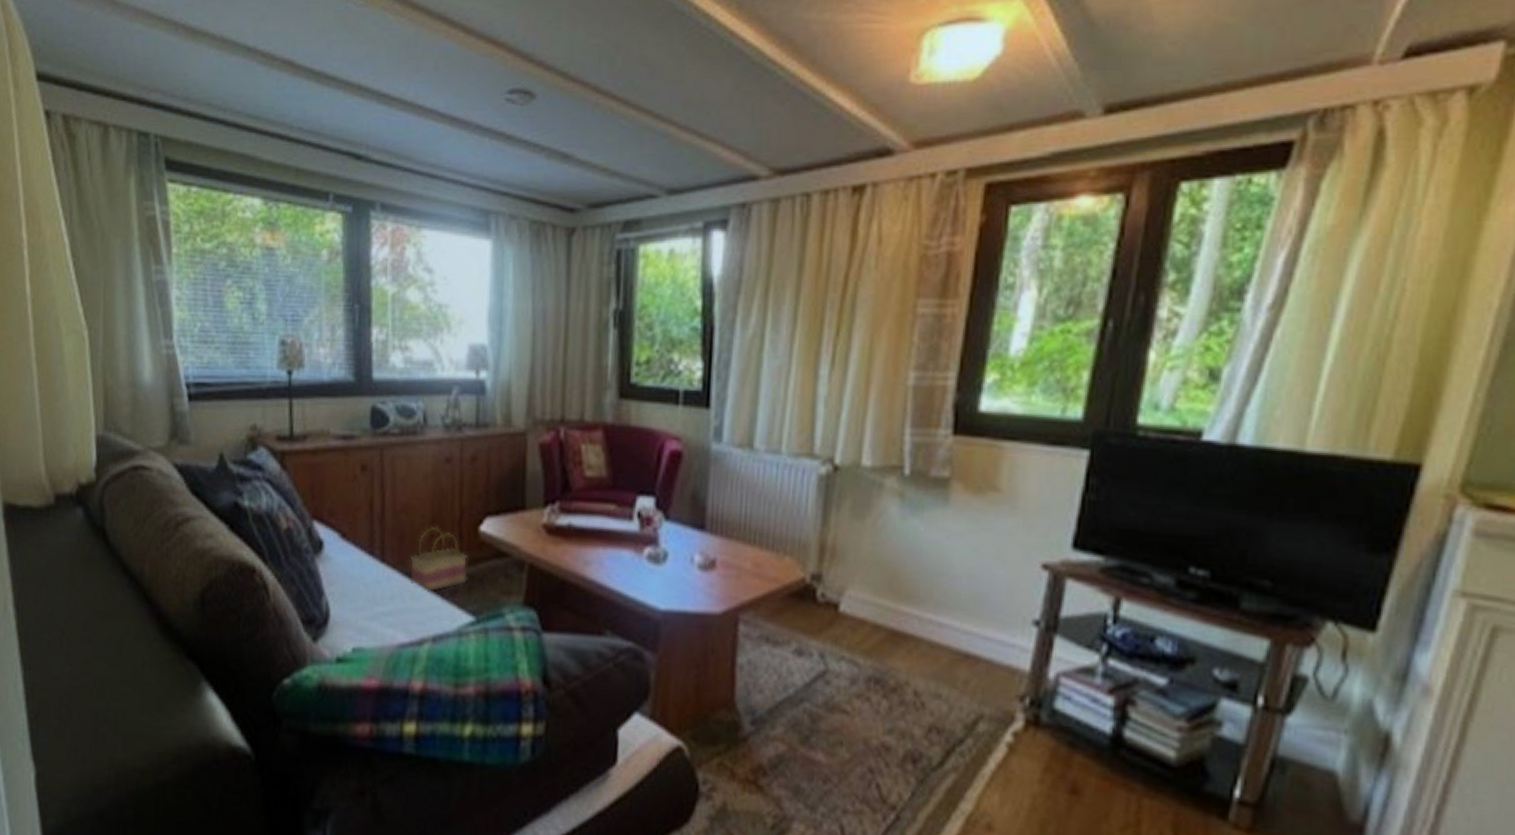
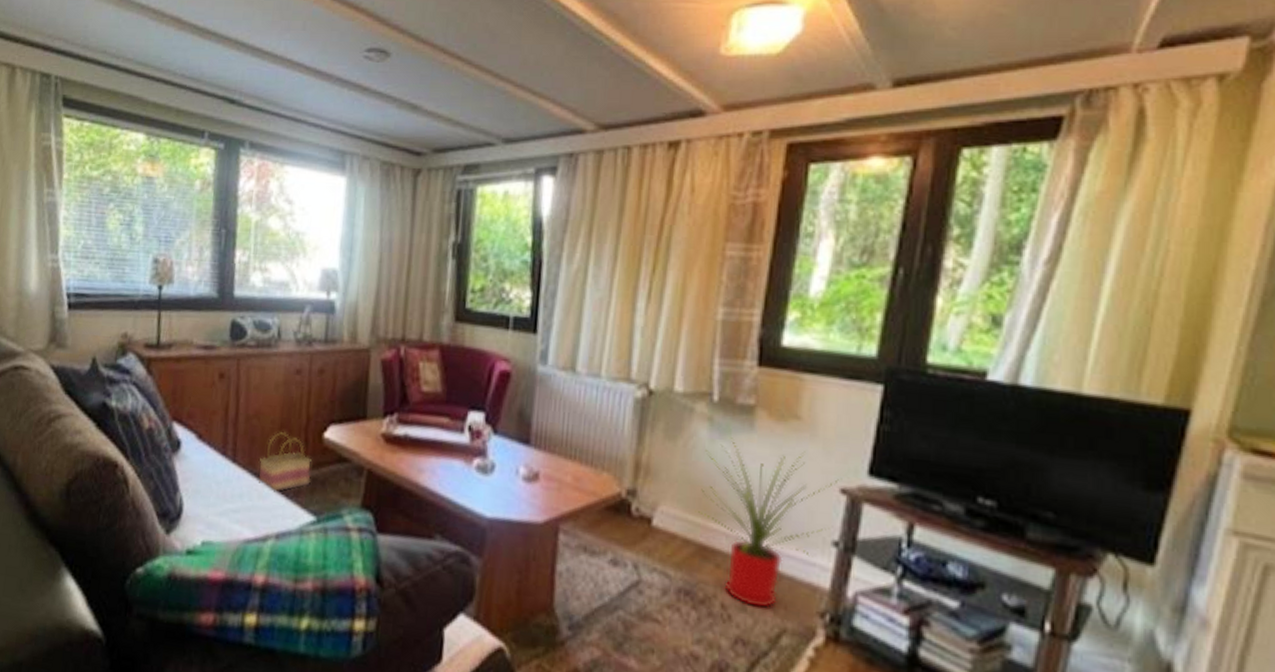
house plant: none [885,514,1044,695] -> present [695,437,842,609]

